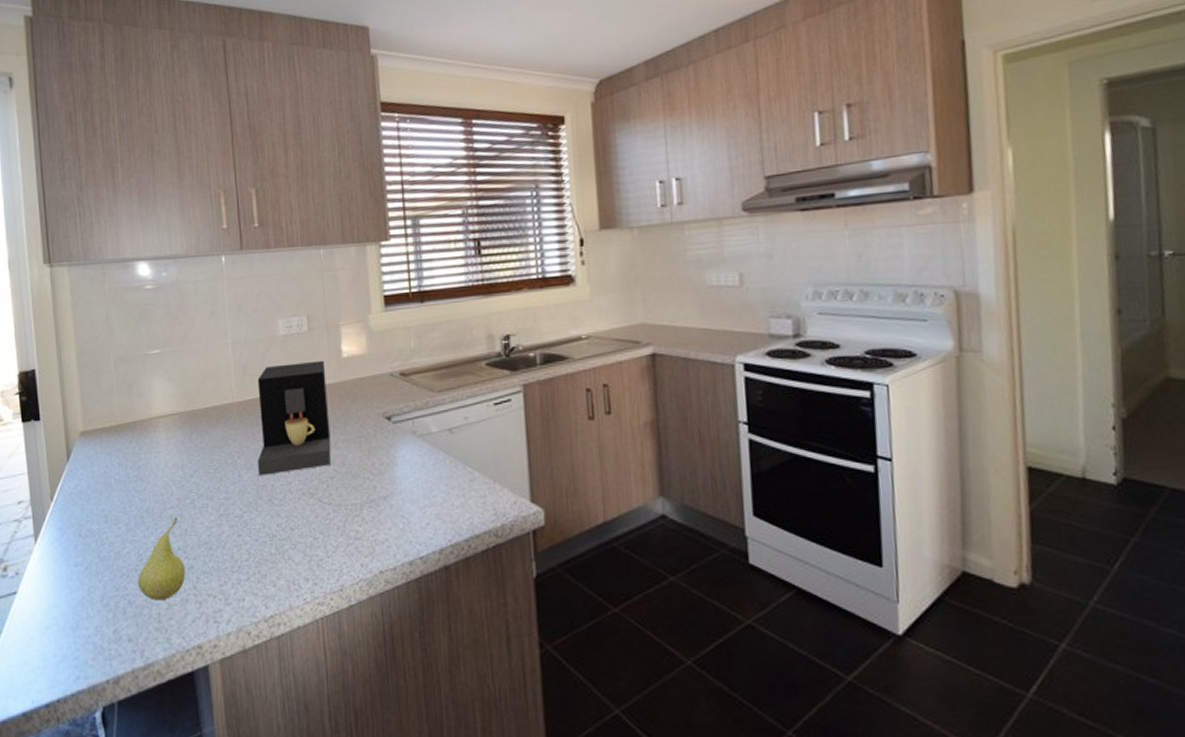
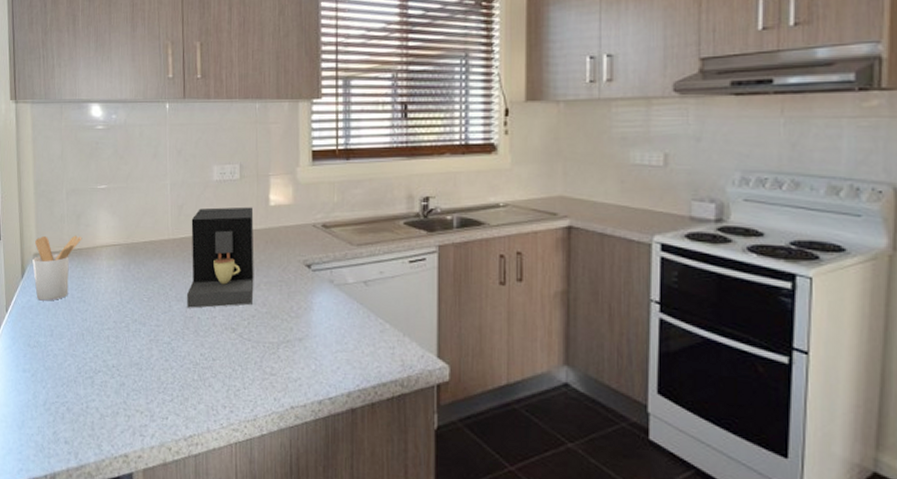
utensil holder: none [79,407,136,484] -> present [32,235,82,301]
fruit: present [138,517,185,601] -> none [76,337,117,411]

